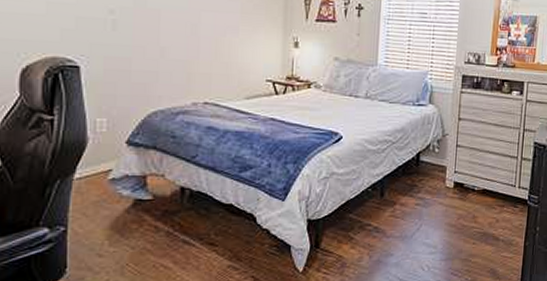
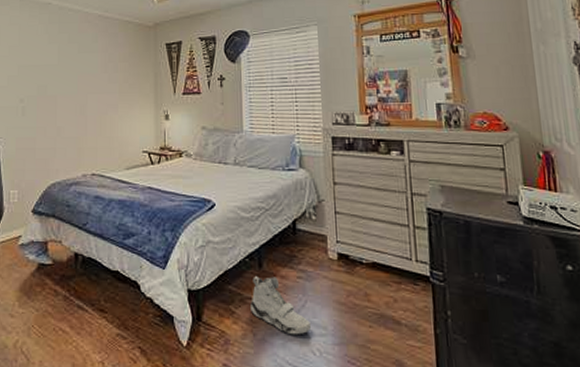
sneaker: none [369,204,423,255] -> present [250,276,311,335]

